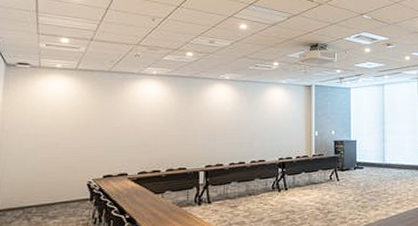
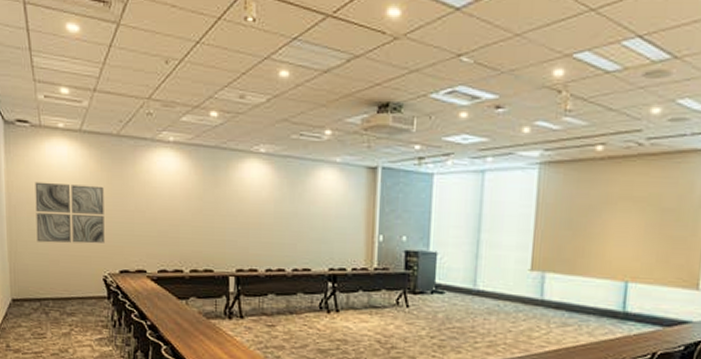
wall art: none [26,109,94,159] -> present [35,181,105,244]

